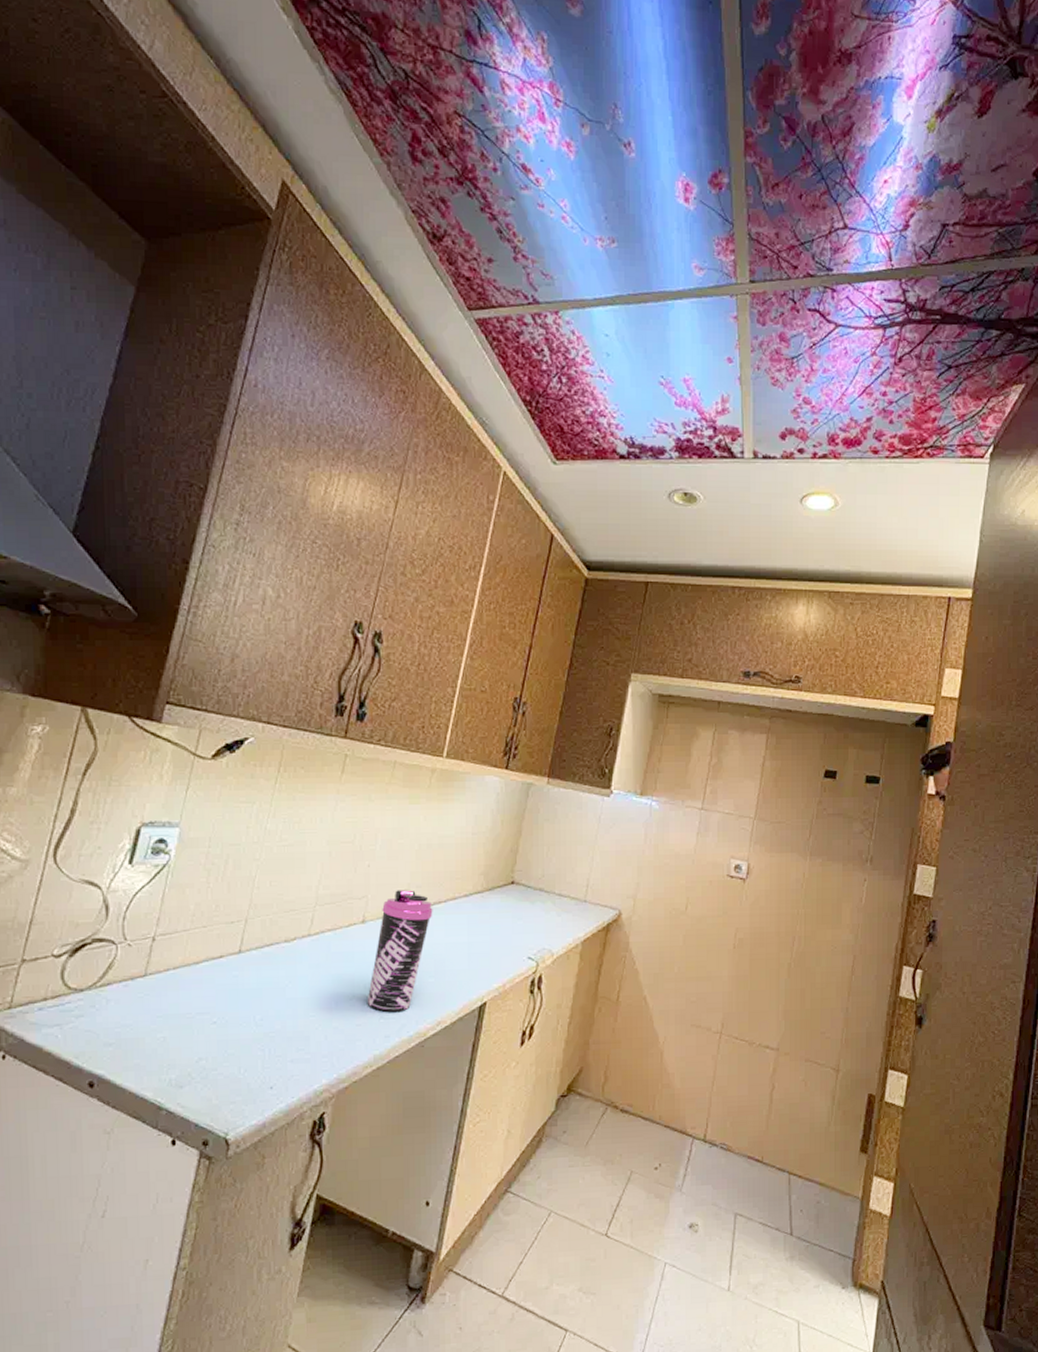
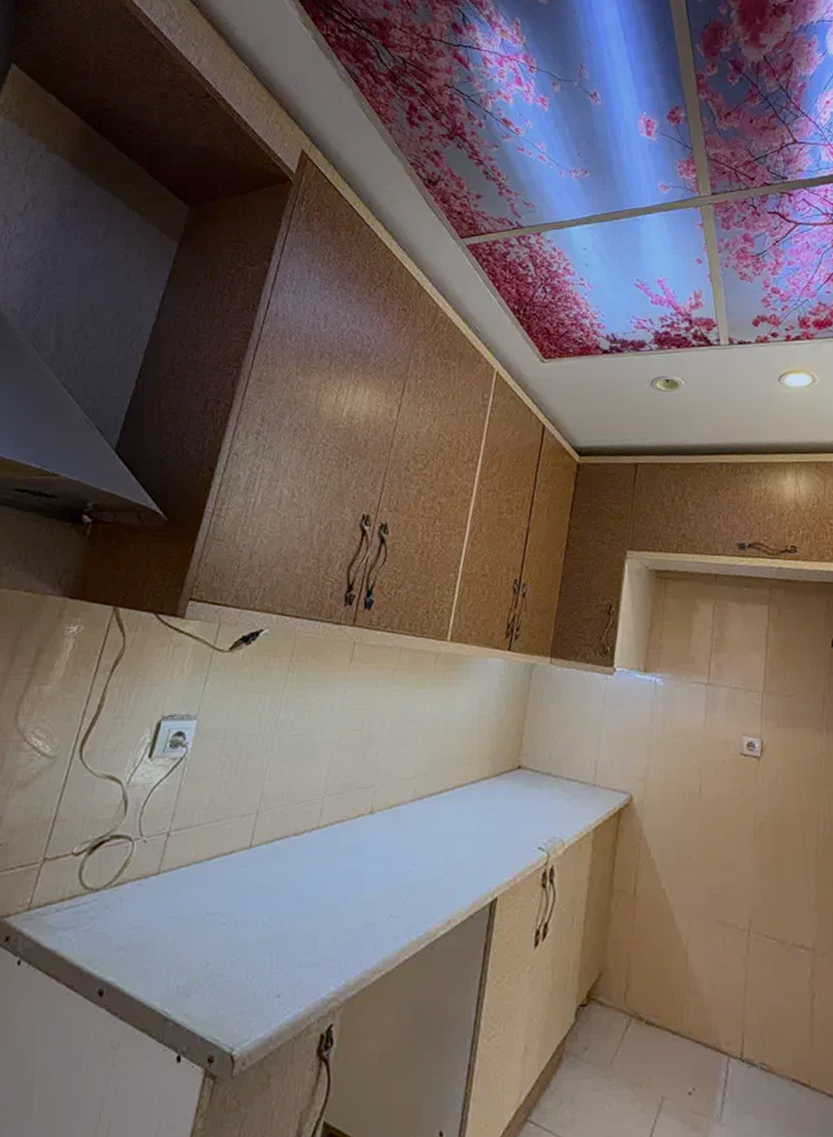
water bottle: present [367,890,433,1013] -> none [375,777,441,911]

